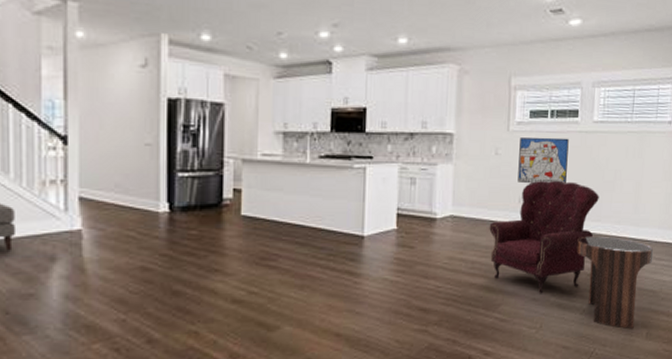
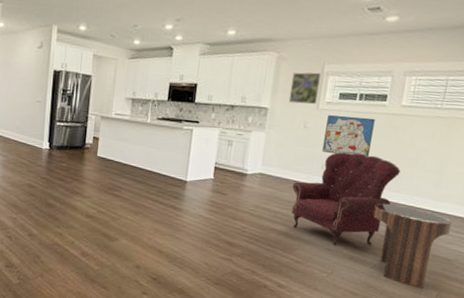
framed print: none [475,87,509,127] -> present [288,72,322,105]

